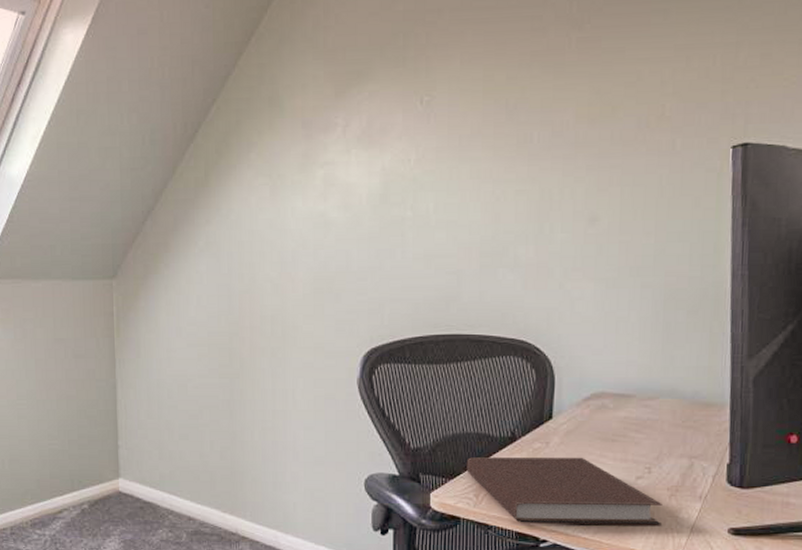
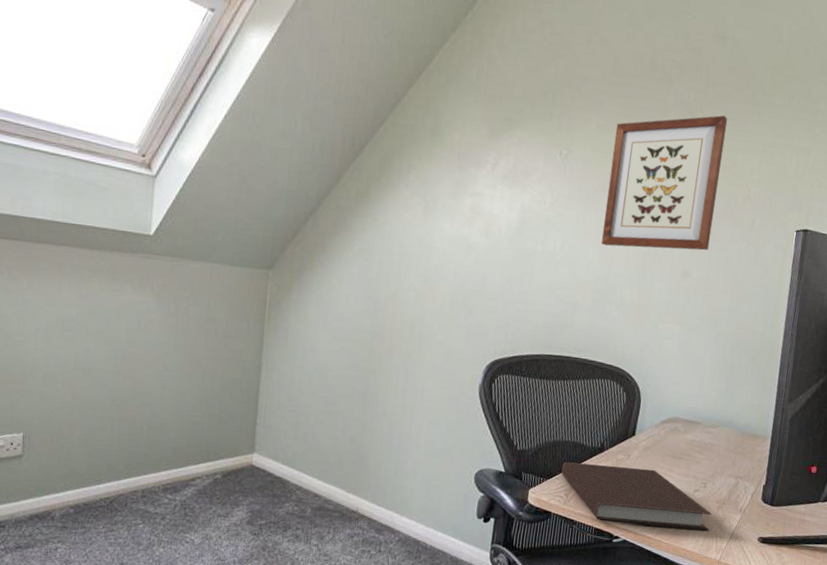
wall art: none [482,21,625,200] -> present [601,115,728,251]

